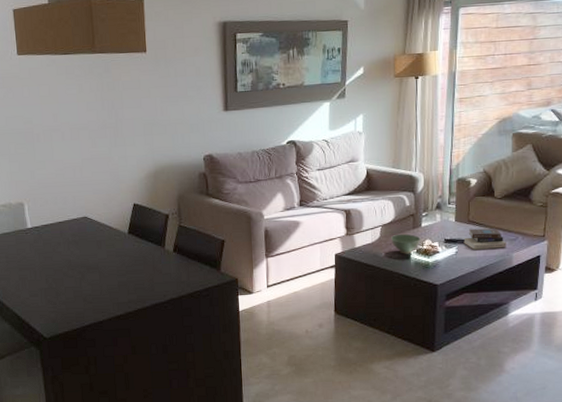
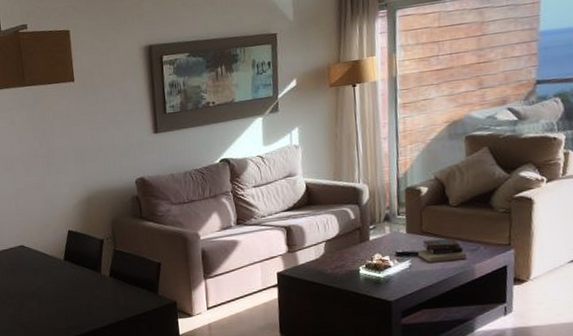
bowl: present [390,233,421,254] -> none [336,248,370,270]

